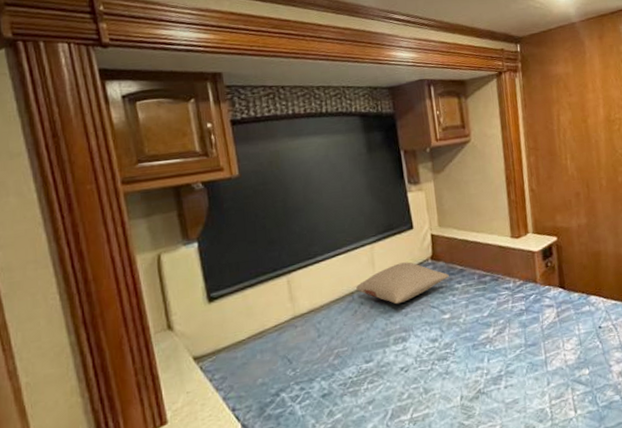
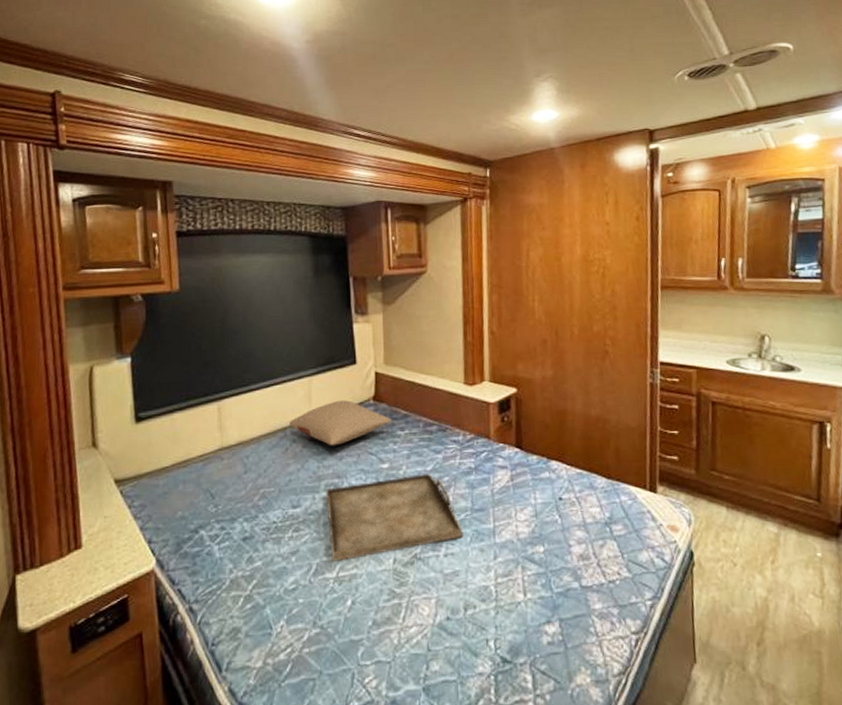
serving tray: none [395,318,520,406] -> present [326,473,463,562]

